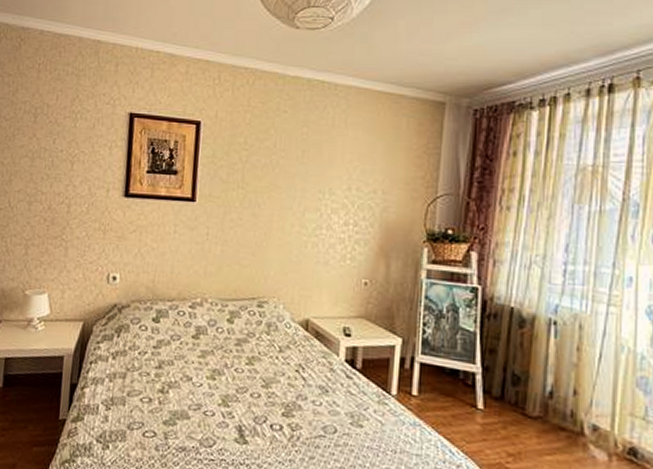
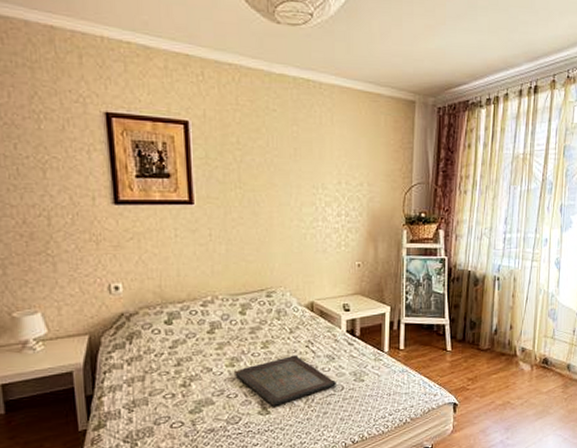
serving tray: none [214,378,328,436] -> present [235,355,336,406]

